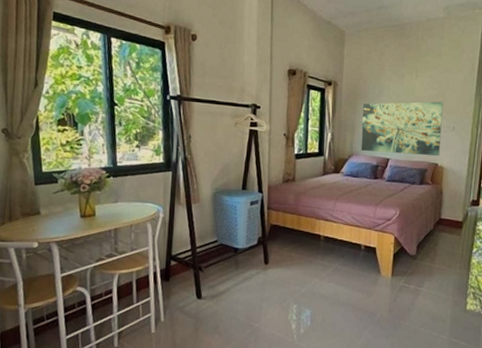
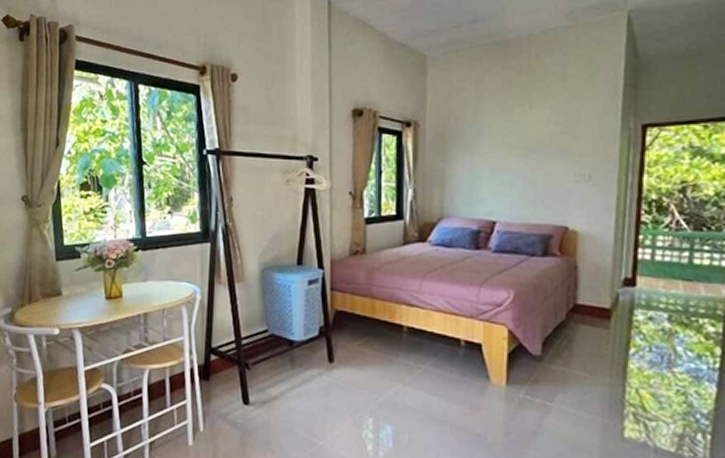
wall art: present [361,101,443,157] -> none [454,141,573,217]

